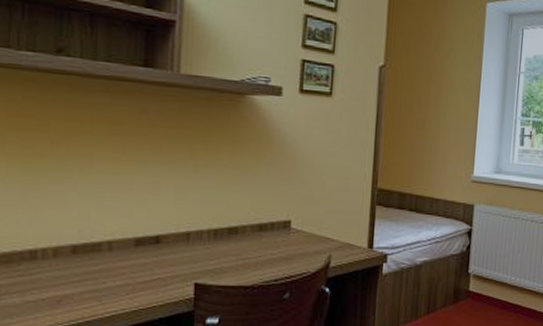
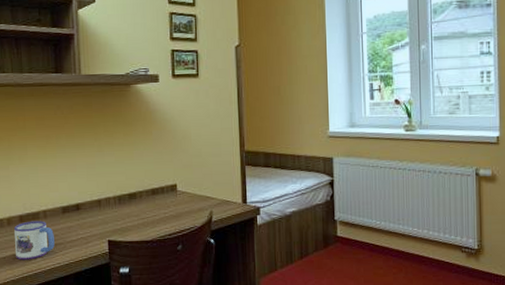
mug: none [61,253,120,304] -> present [14,220,55,260]

